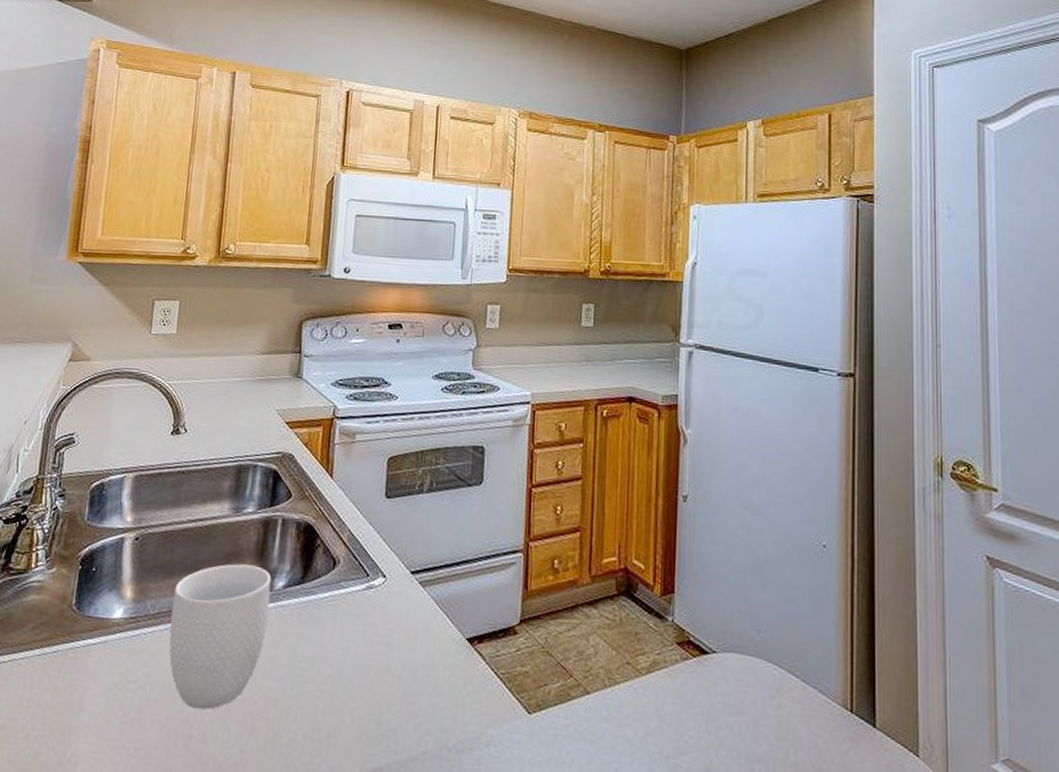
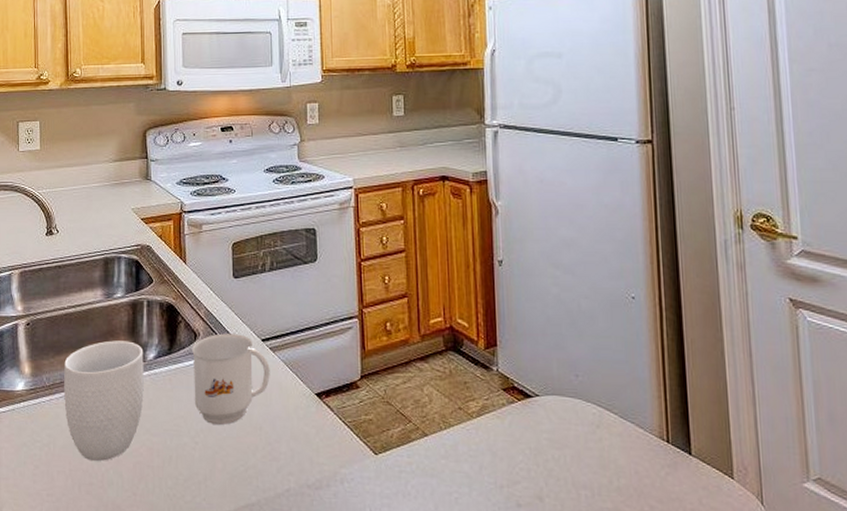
mug: none [324,562,418,672] -> present [192,333,270,426]

